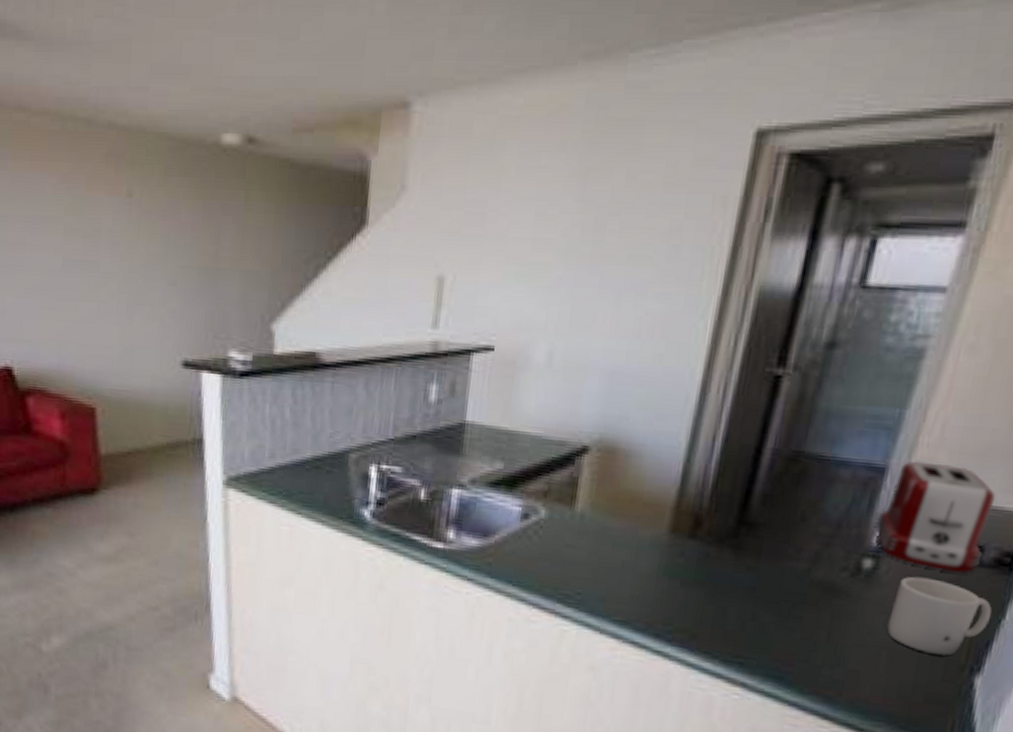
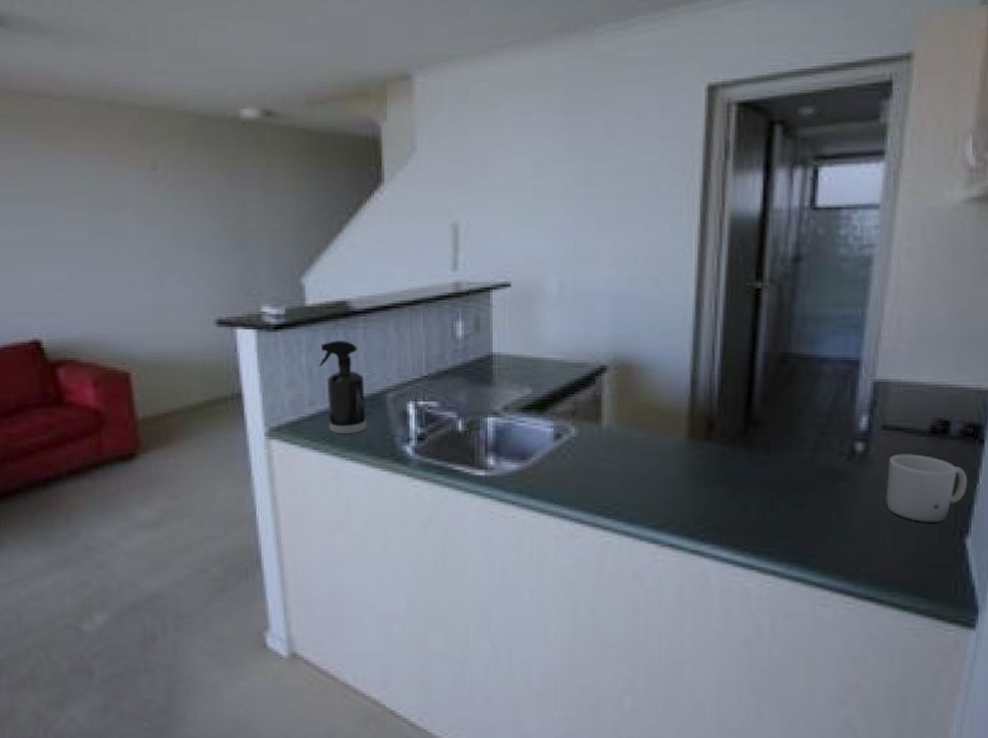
spray bottle: none [282,393,328,491] -> present [319,341,367,435]
toaster: present [876,461,997,573] -> none [860,352,951,447]

